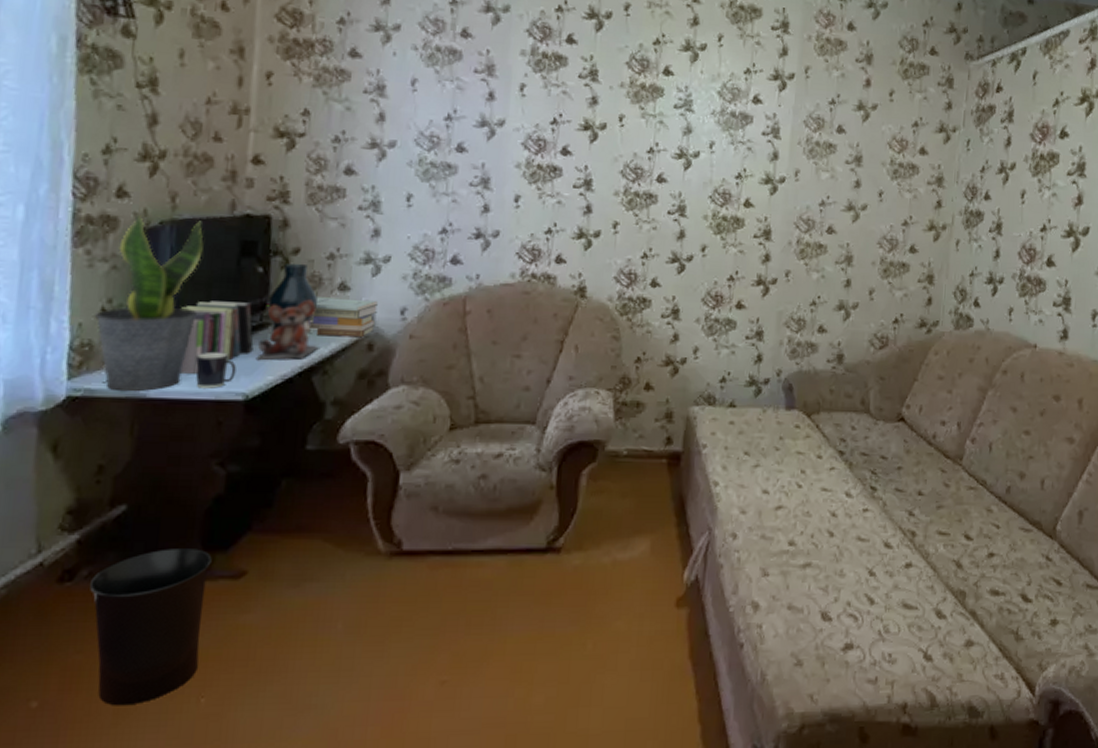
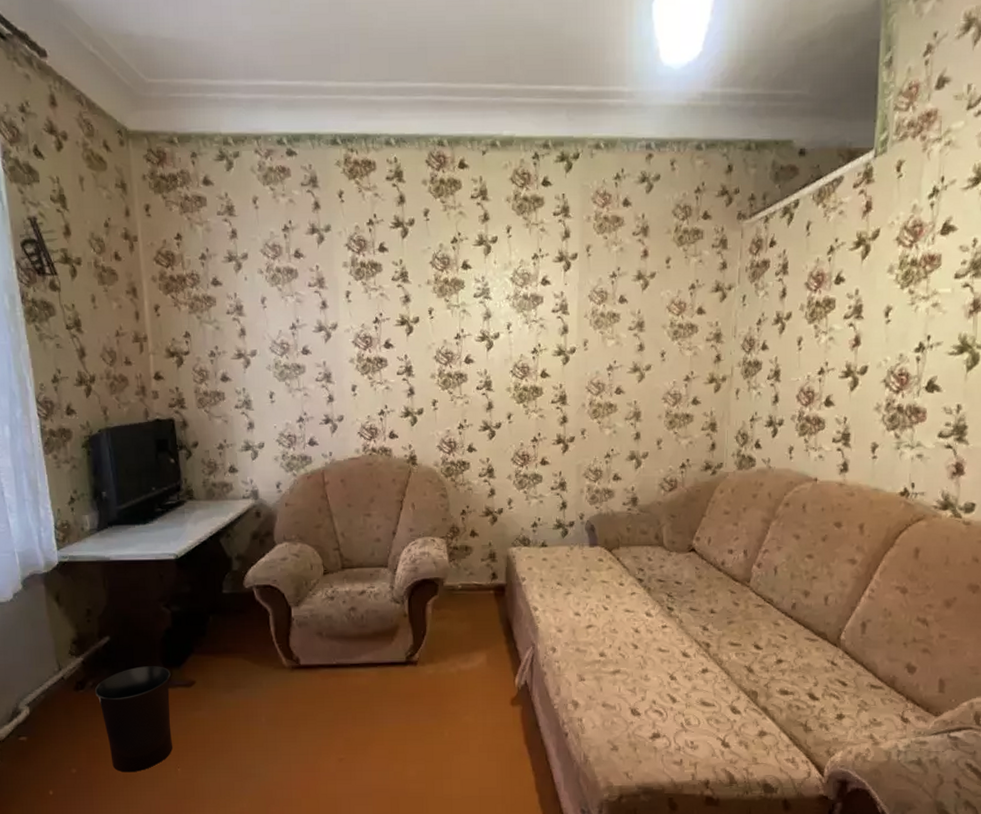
potted plant: present [95,215,204,392] -> none [67,427,135,557]
books: present [180,301,254,375] -> none [123,486,176,543]
mug: present [195,351,236,389] -> none [138,524,167,552]
stuffed animal: present [255,299,321,361] -> none [178,481,223,529]
vase: present [268,263,319,336] -> none [181,453,217,508]
books: present [309,297,378,338] -> none [213,478,259,508]

